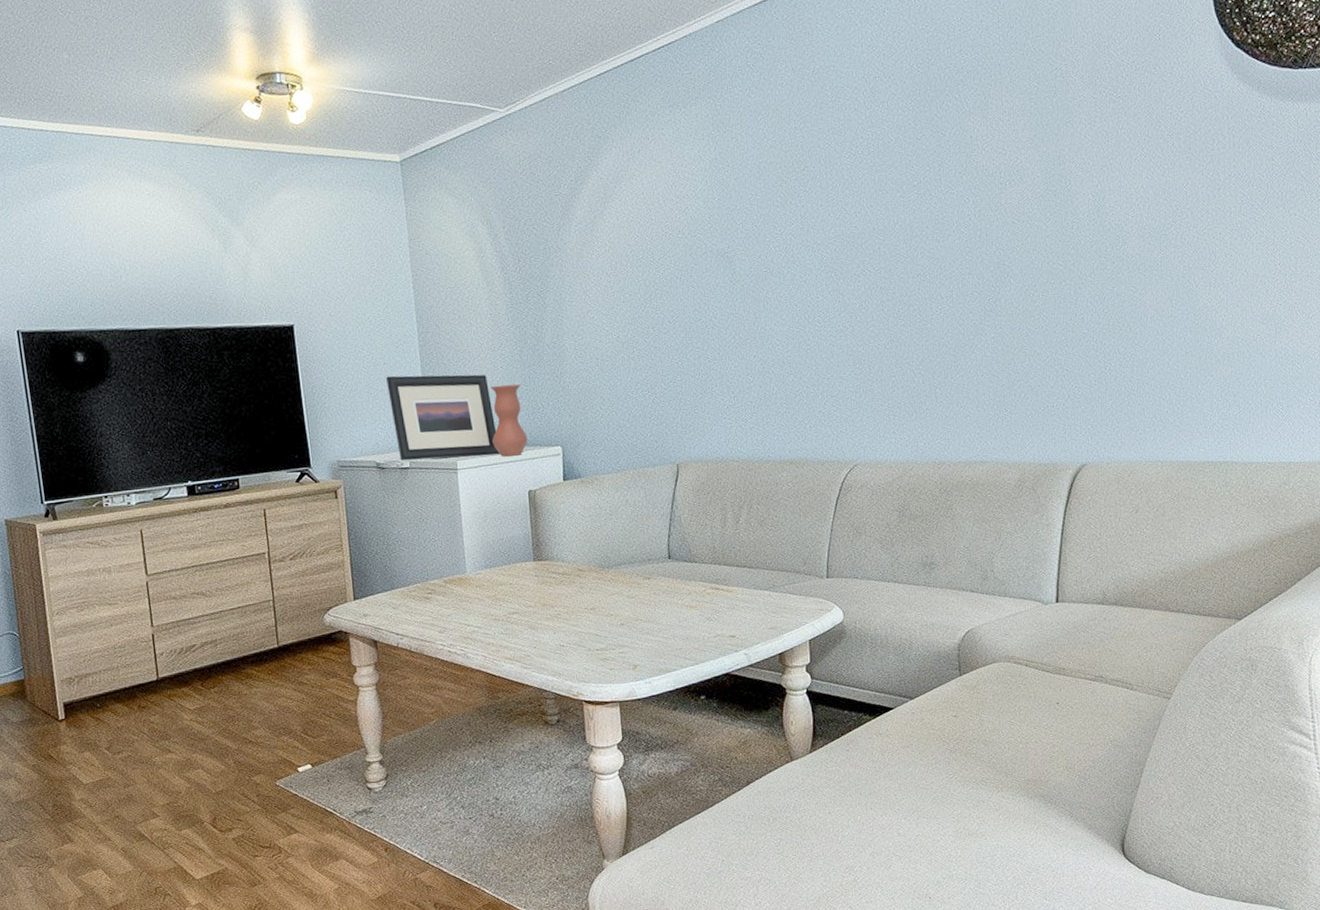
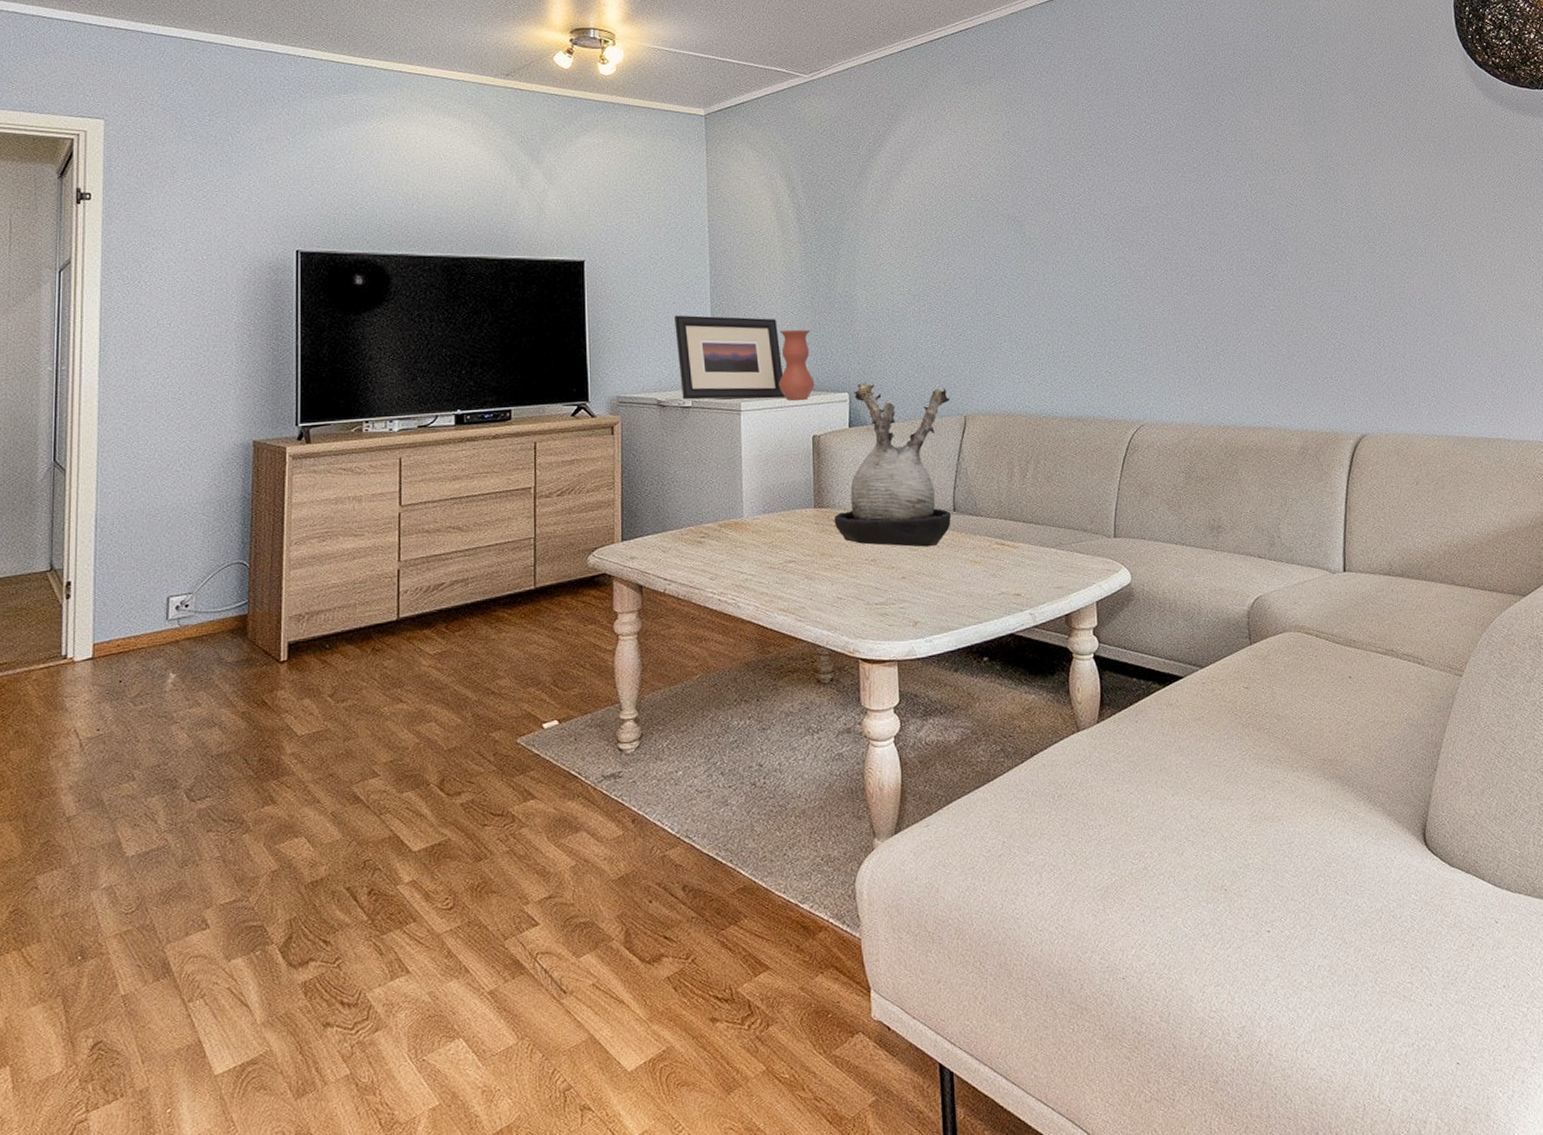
plant: none [553,434,667,595] -> present [834,382,952,547]

